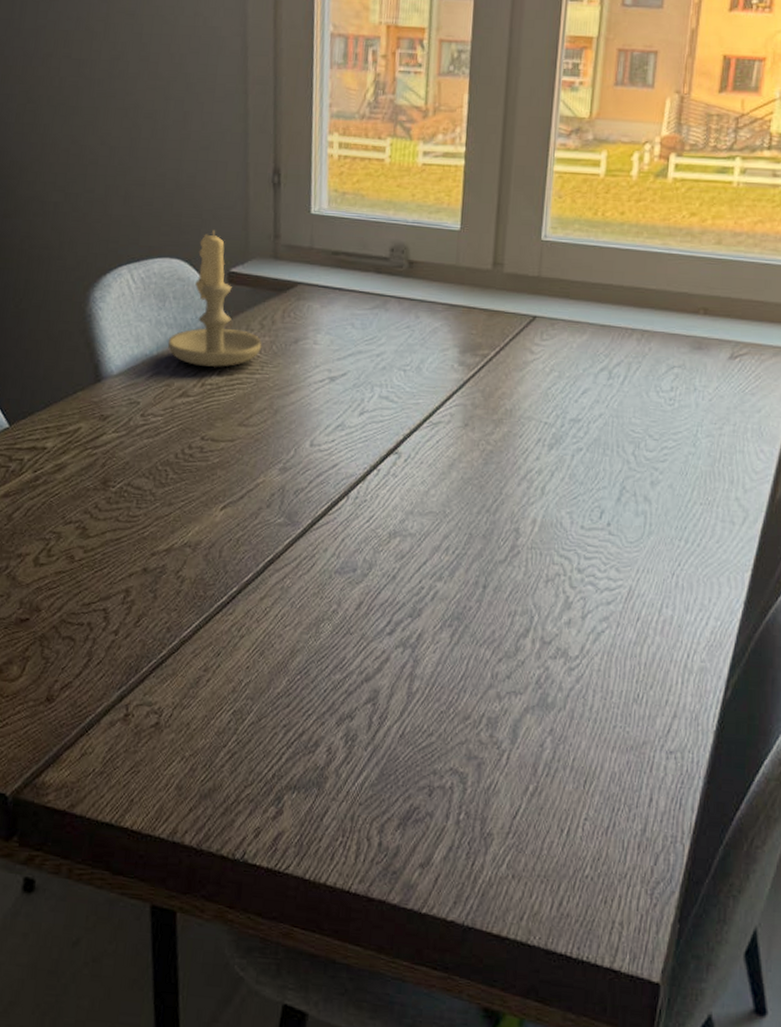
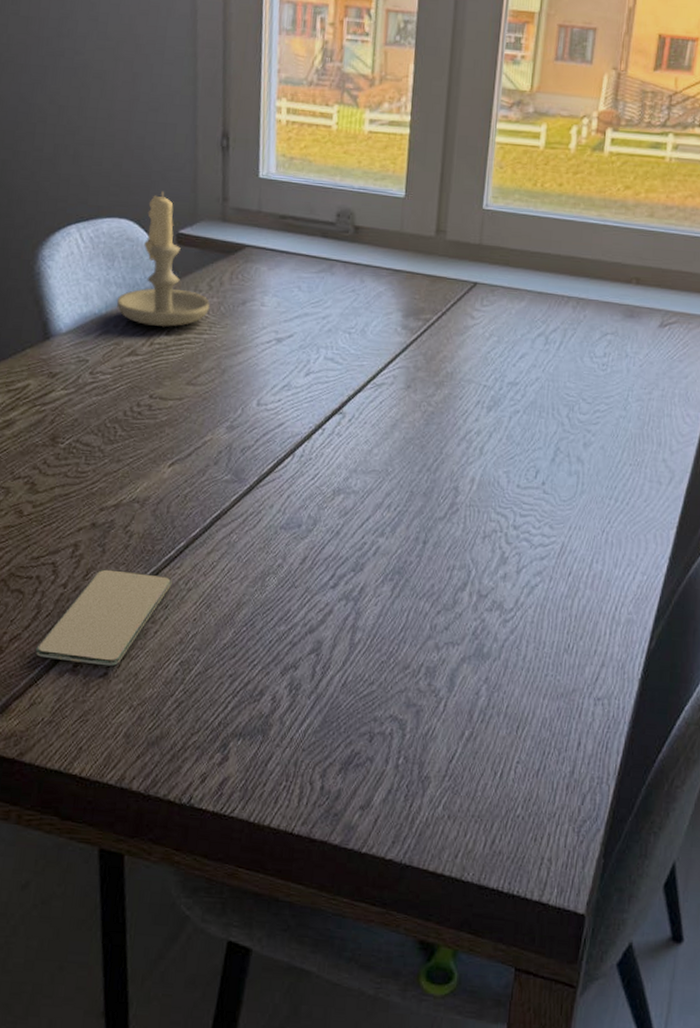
smartphone: none [87,615,225,716] -> present [36,569,173,667]

